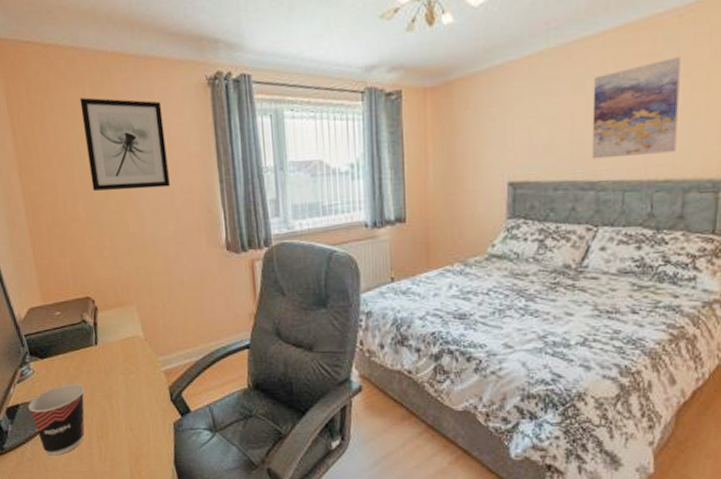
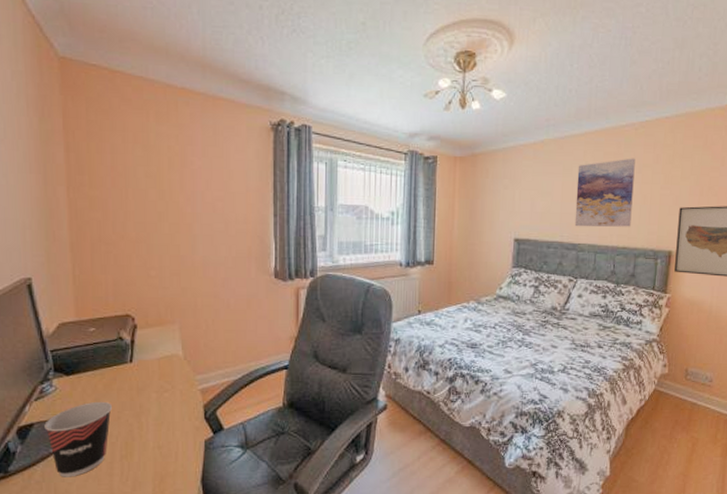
wall art: present [79,97,170,191] -> none [143,125,226,216]

